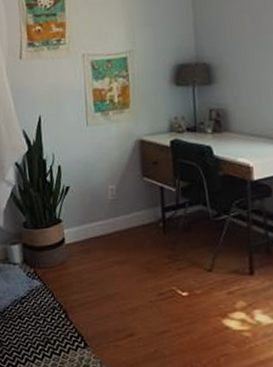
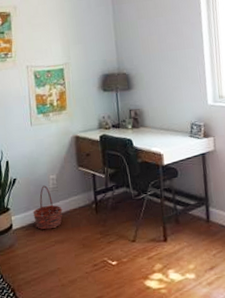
basket: none [88,196,124,248] -> present [33,185,63,230]

